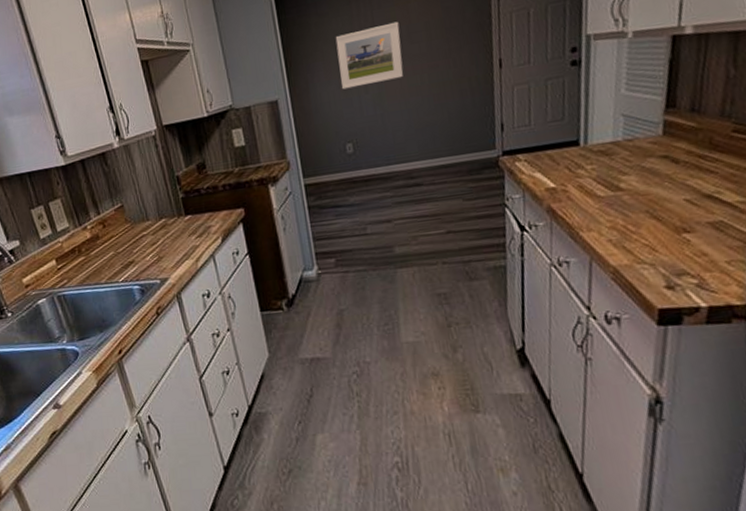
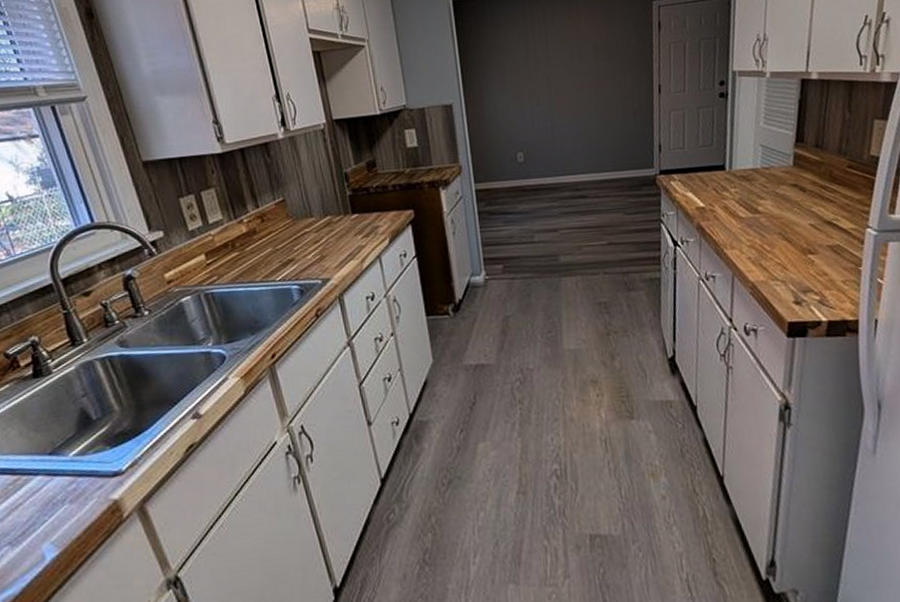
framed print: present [335,21,403,90] -> none [510,40,573,100]

